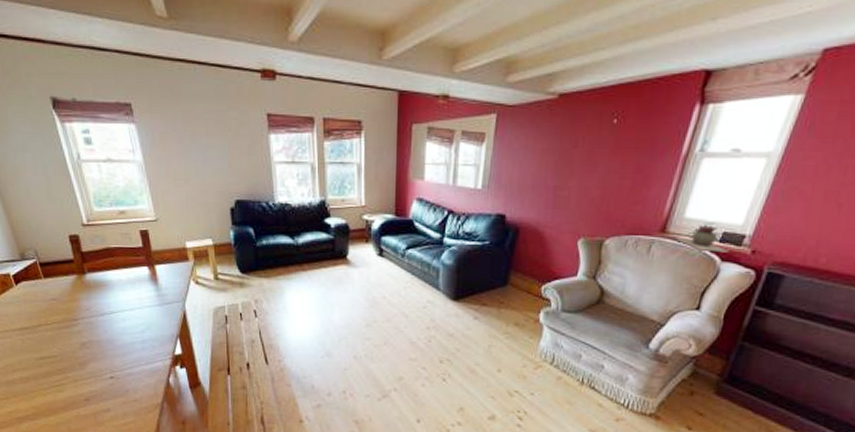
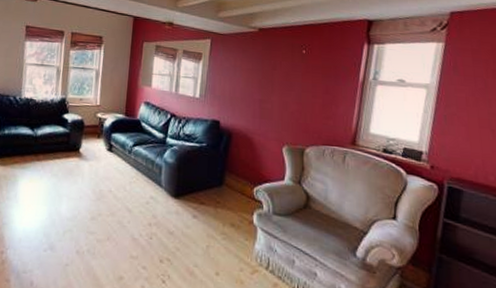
succulent plant: present [674,225,729,253] -> none [363,140,412,167]

